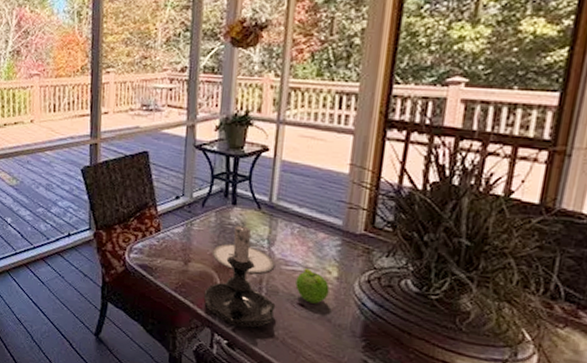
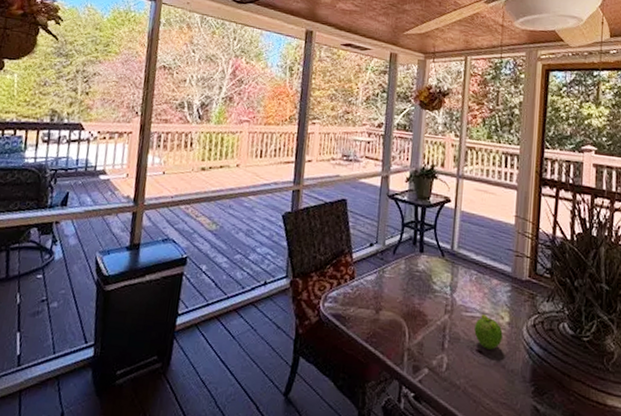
candle holder: present [203,221,276,328] -> none [392,268,458,378]
plate: present [212,243,276,274] -> none [401,290,457,321]

